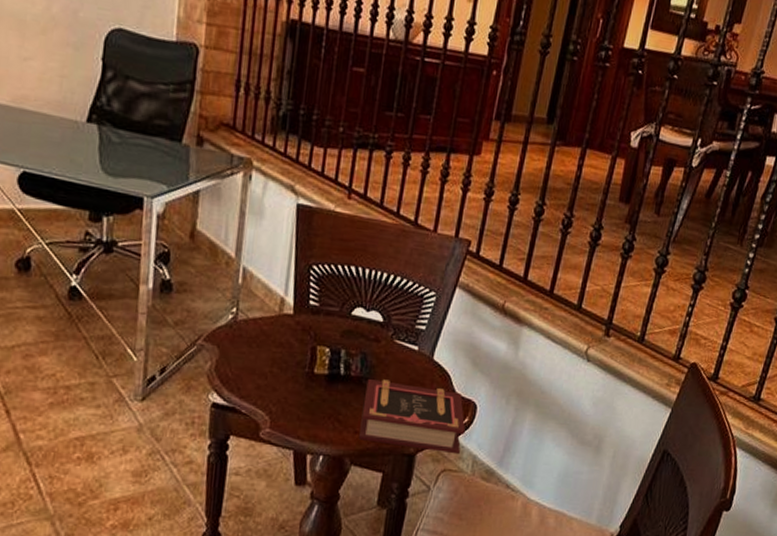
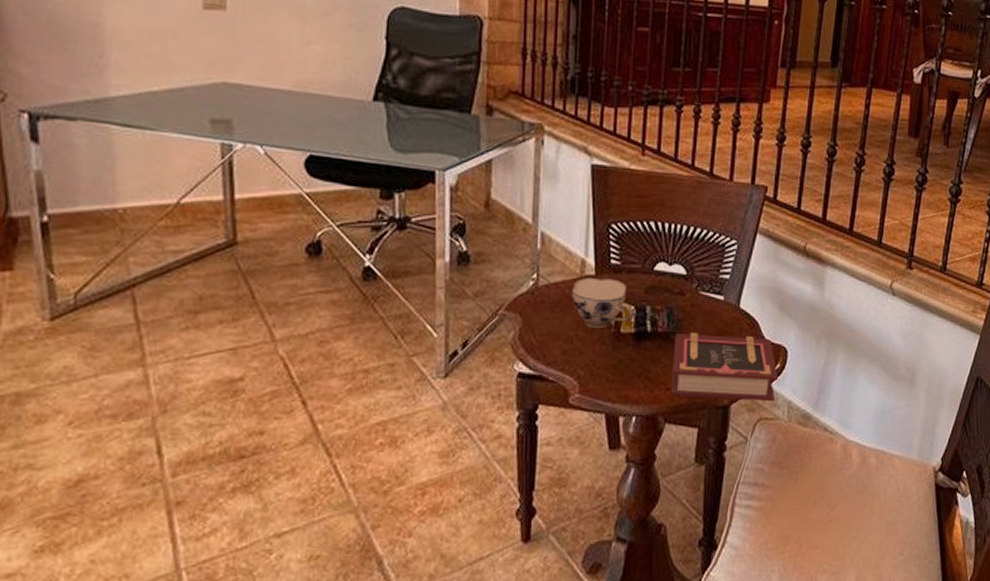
teacup: none [268,315,329,367] -> present [570,277,634,328]

